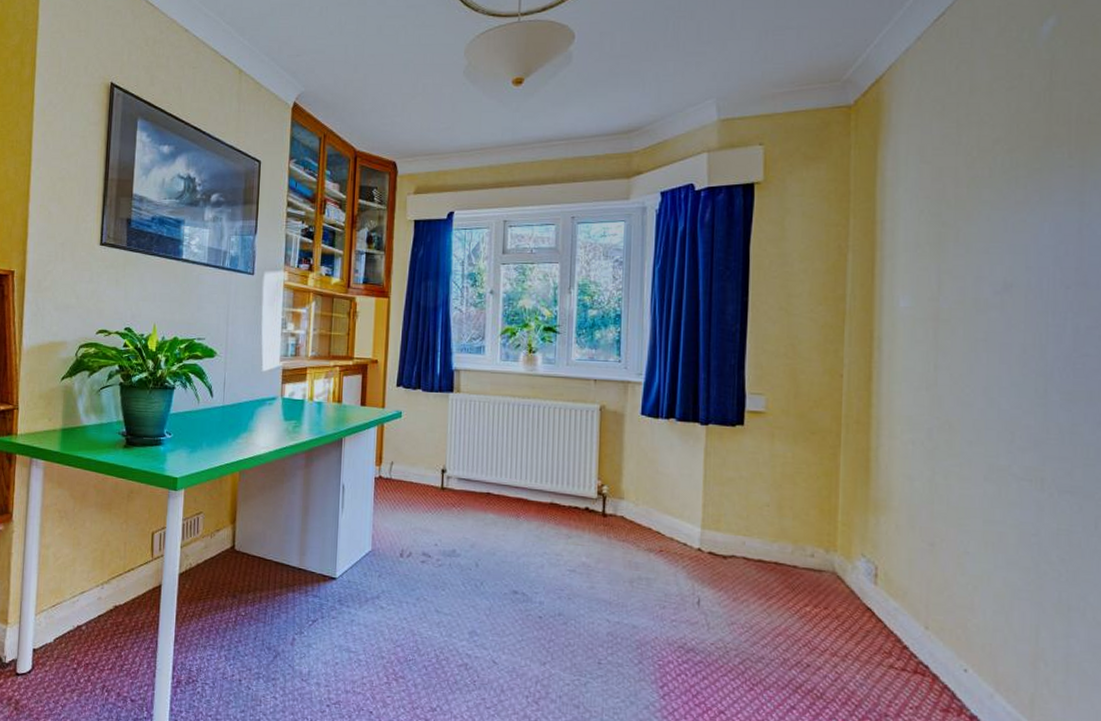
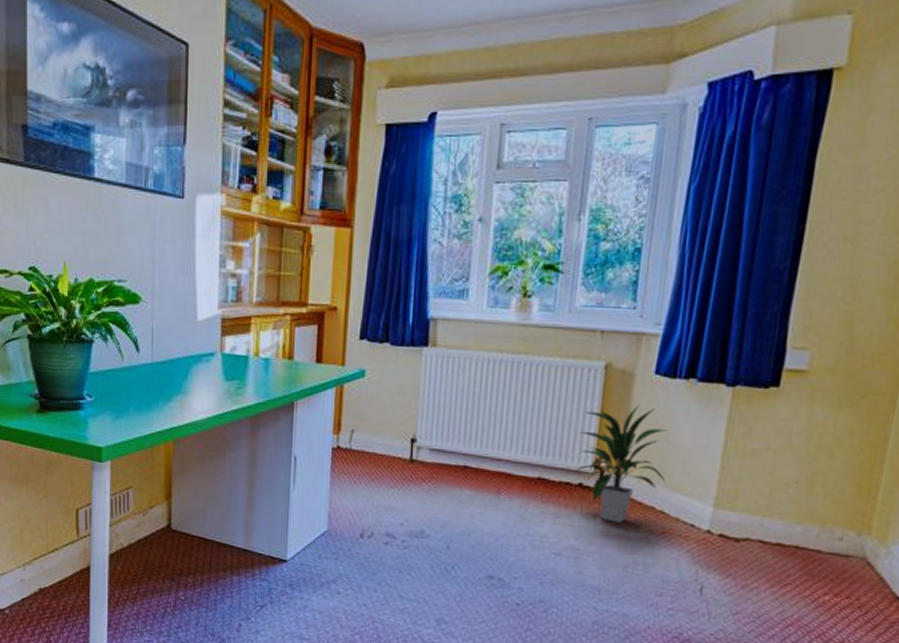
indoor plant: none [582,440,658,542] -> present [576,404,668,523]

